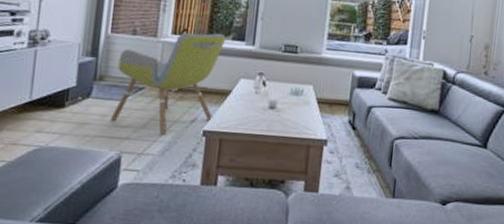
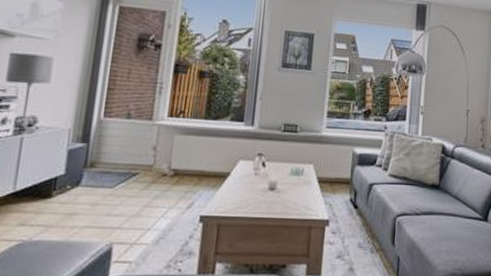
armchair: present [111,32,226,134] -> none [101,114,225,222]

